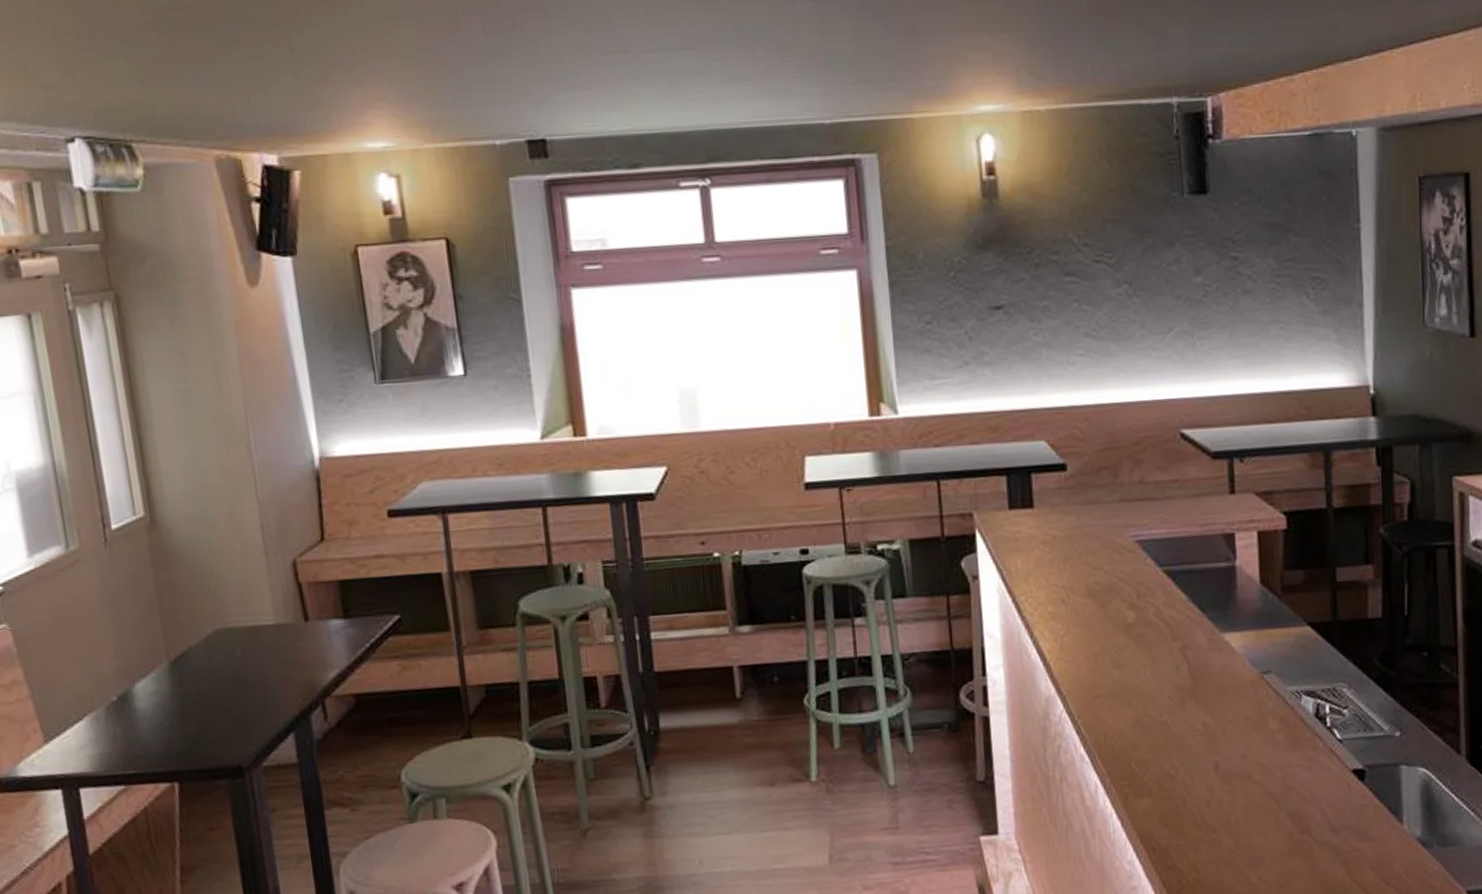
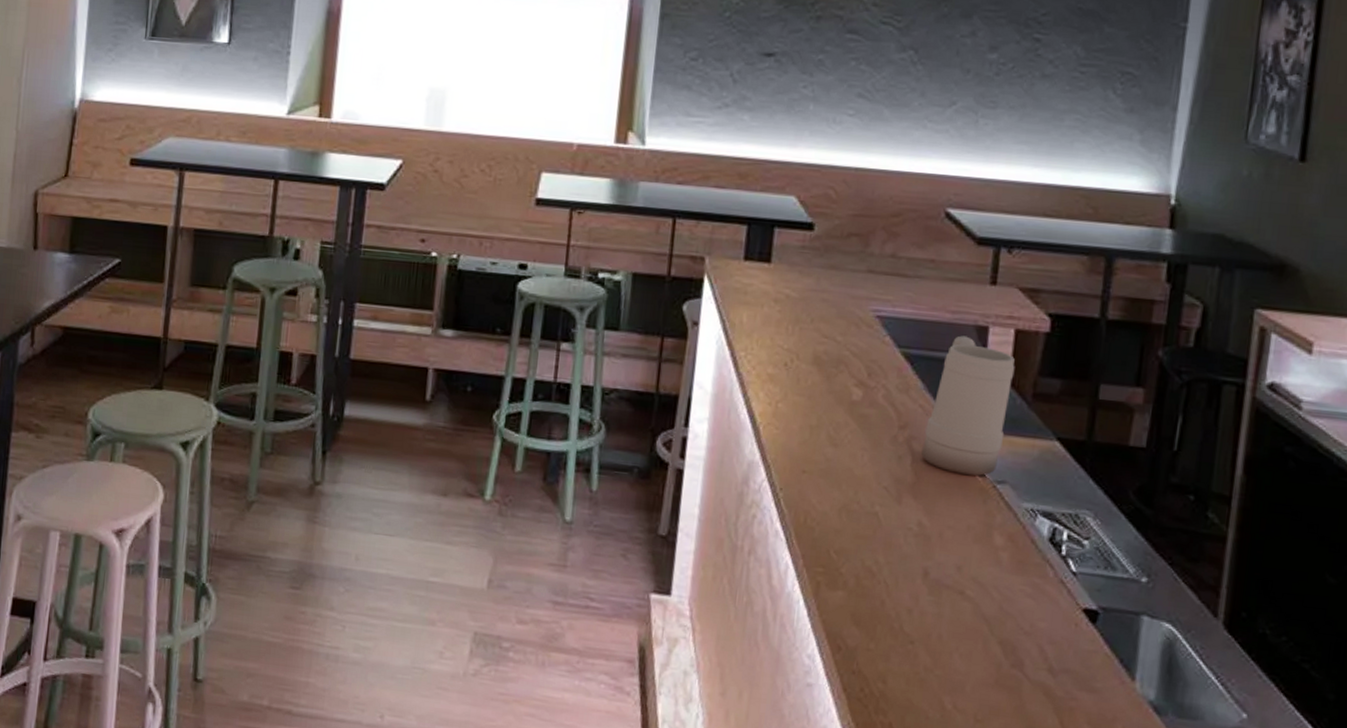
beer mug: none [1194,545,1263,672] -> present [921,335,1015,476]

